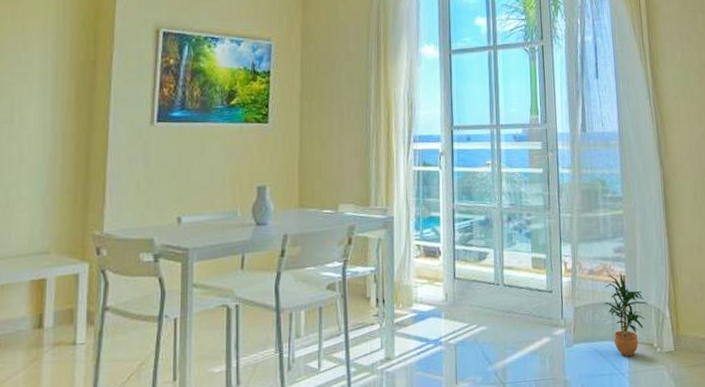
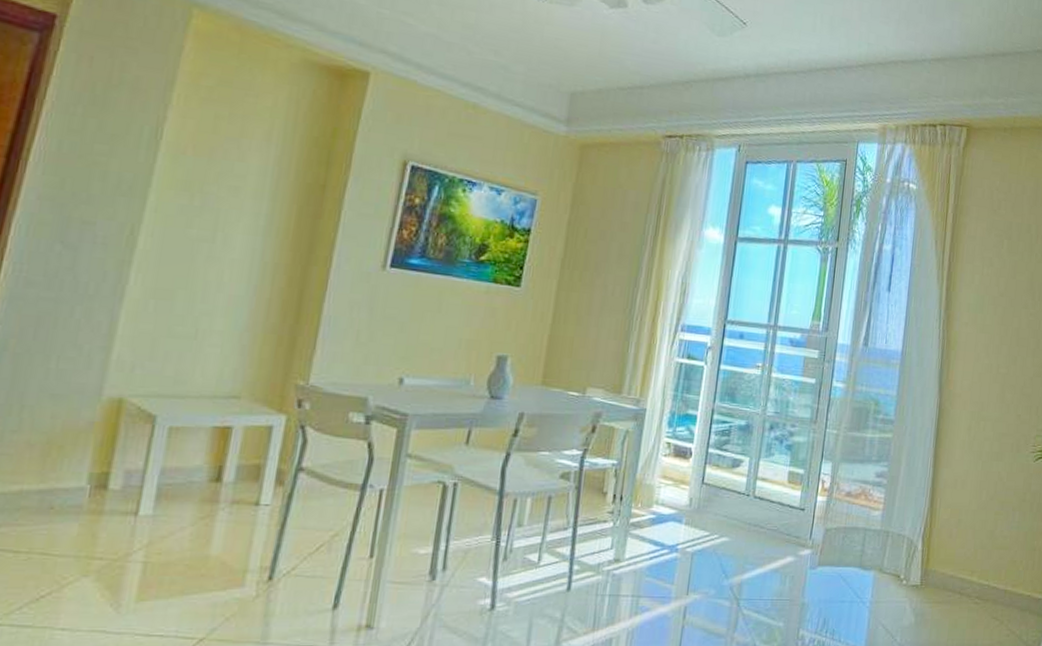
potted plant: present [604,273,649,356] -> none [857,499,902,585]

